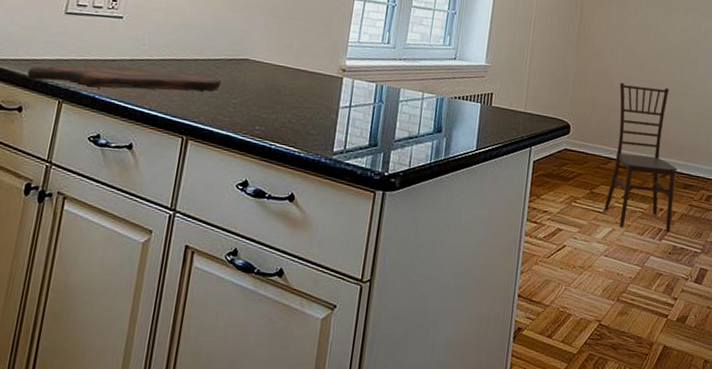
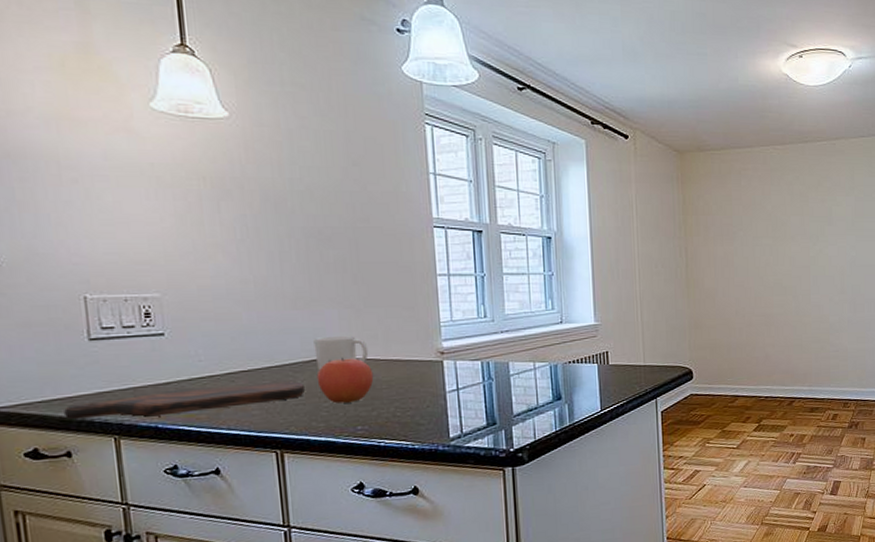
fruit: none [232,60,282,104] -> present [316,357,374,404]
mug: none [236,39,282,70] -> present [313,335,369,371]
dining chair: present [604,82,678,232] -> none [736,318,803,459]

